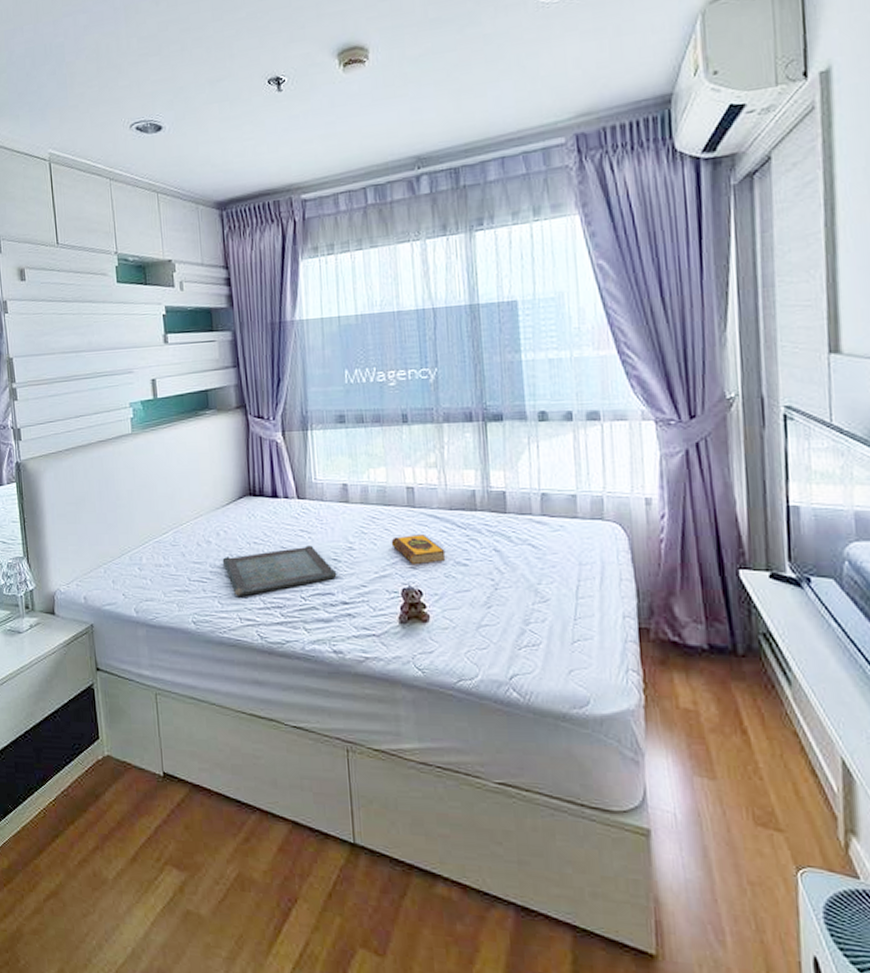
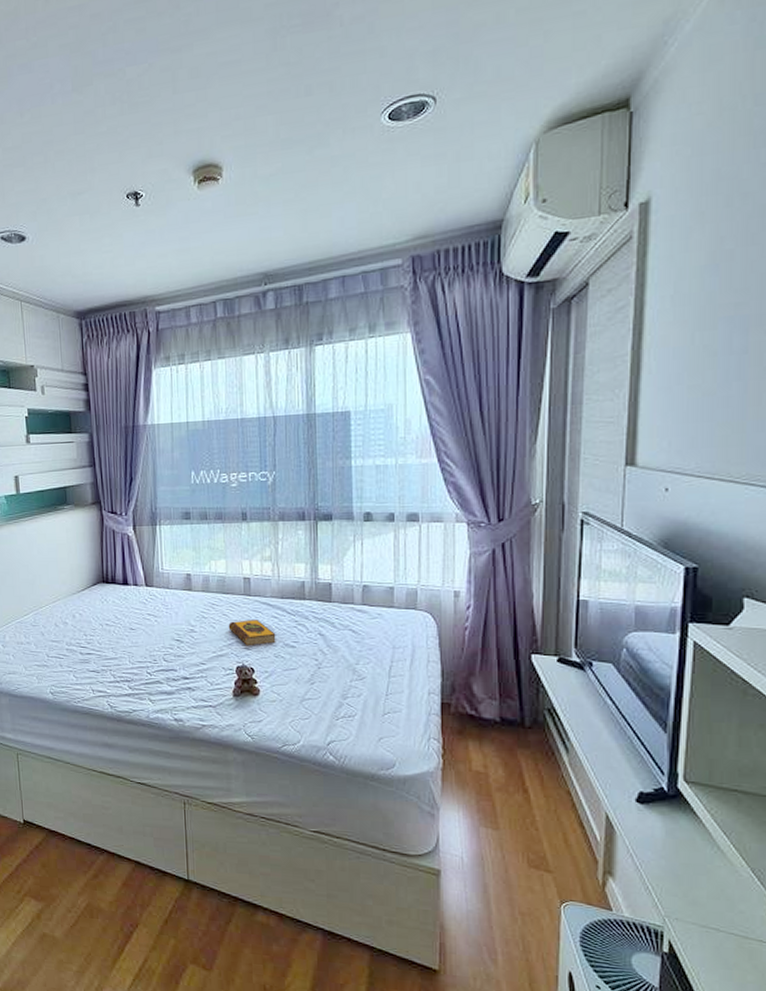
serving tray: present [222,545,337,597] -> none [77,628,179,672]

